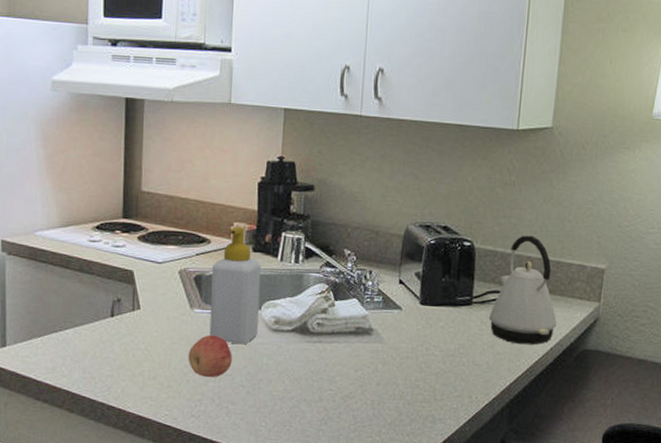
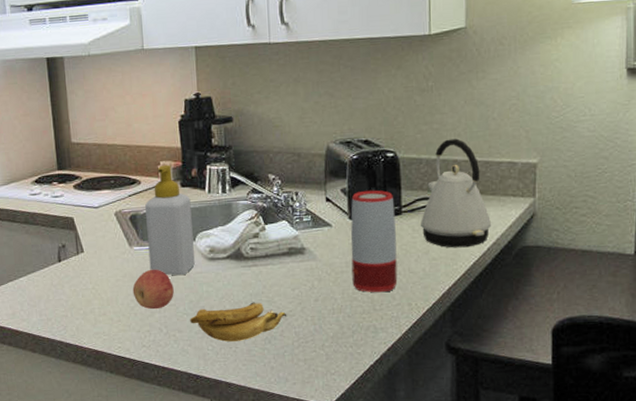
banana: none [245,380,347,420] -> present [190,302,287,342]
speaker: none [416,277,466,382] -> present [351,190,398,292]

